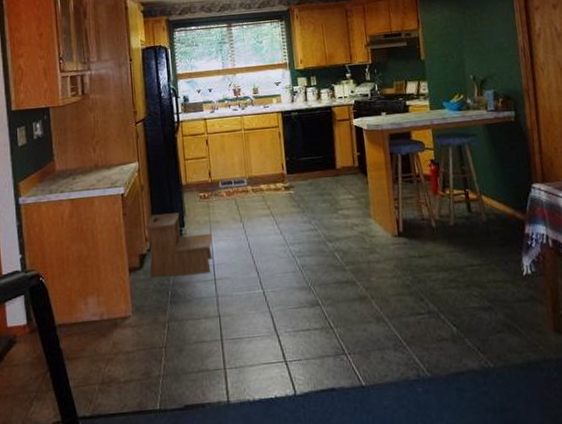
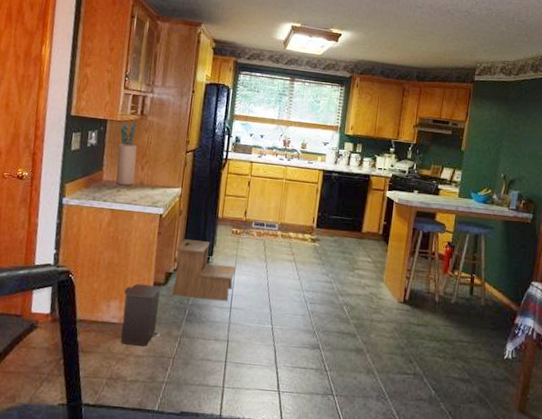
vase: none [64,99,89,172] -> present [115,118,138,186]
pedal bin: none [99,271,147,342] -> present [120,283,161,346]

